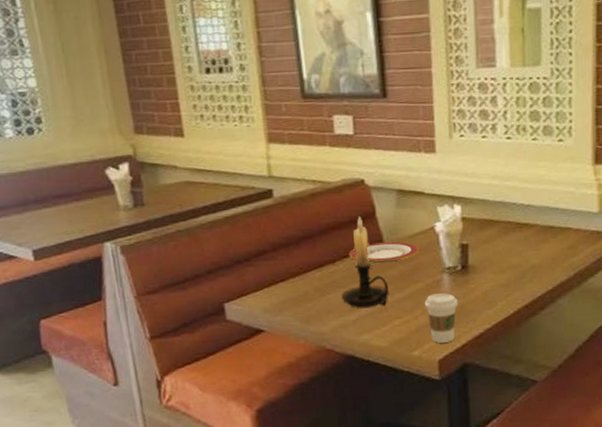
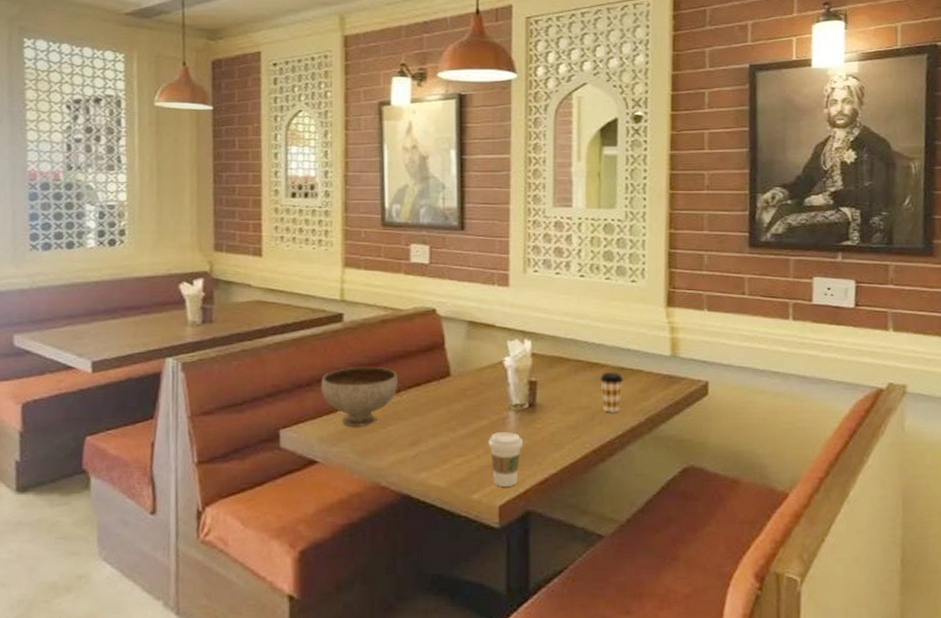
bowl: none [258,239,333,297] -> present [321,367,397,426]
candle holder: present [342,215,389,308] -> none [403,345,452,443]
plate: present [349,241,419,264] -> none [414,374,487,397]
coffee cup: none [530,231,553,270] -> present [600,373,624,413]

